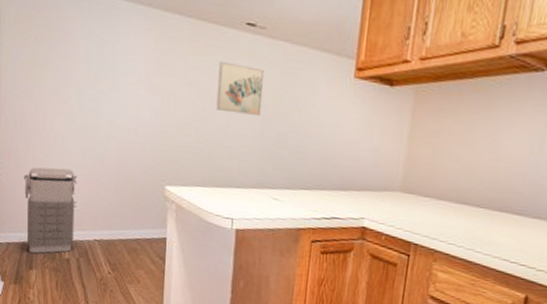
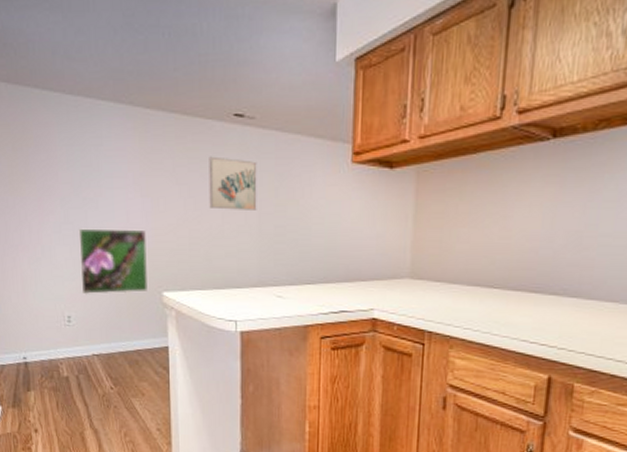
grenade: present [23,167,78,254] -> none [12,282,71,374]
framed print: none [89,119,154,185] -> present [78,228,147,295]

